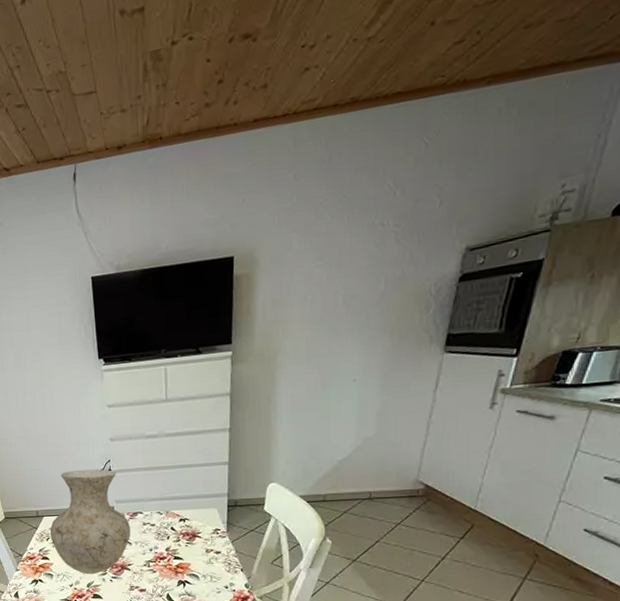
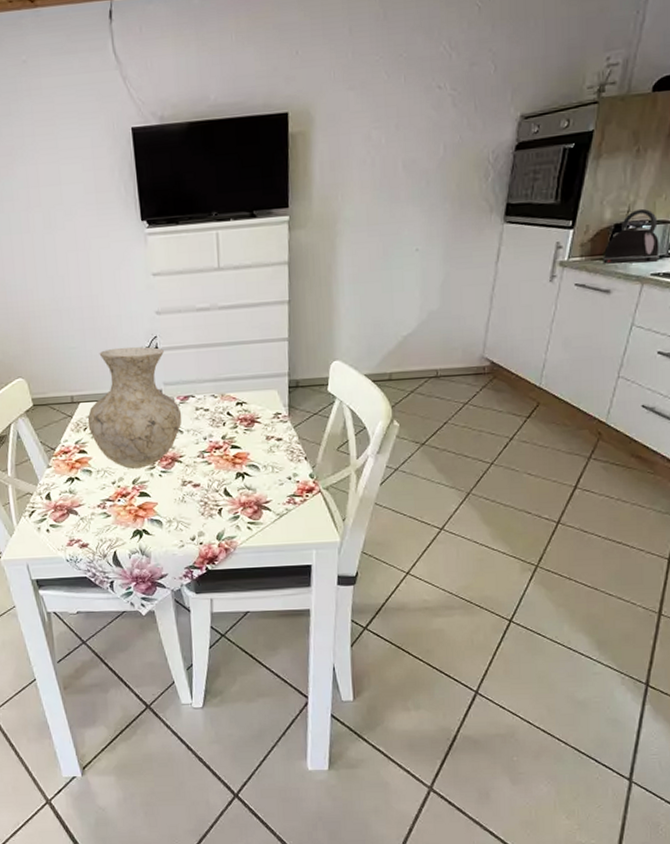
kettle: none [548,335,612,391] -> present [603,208,660,265]

